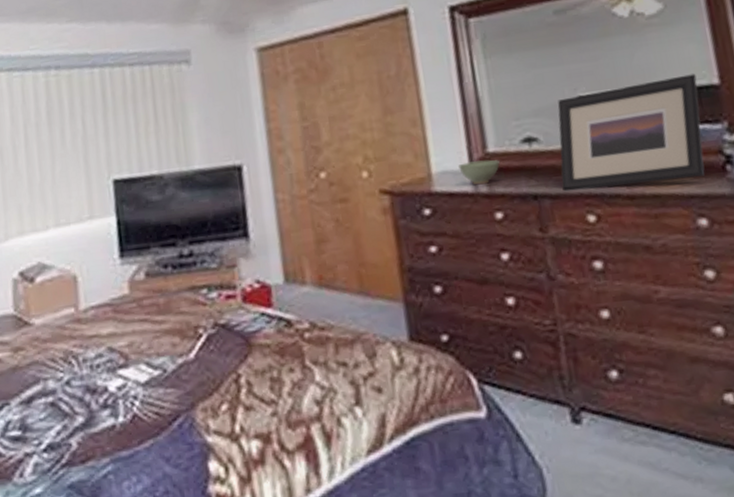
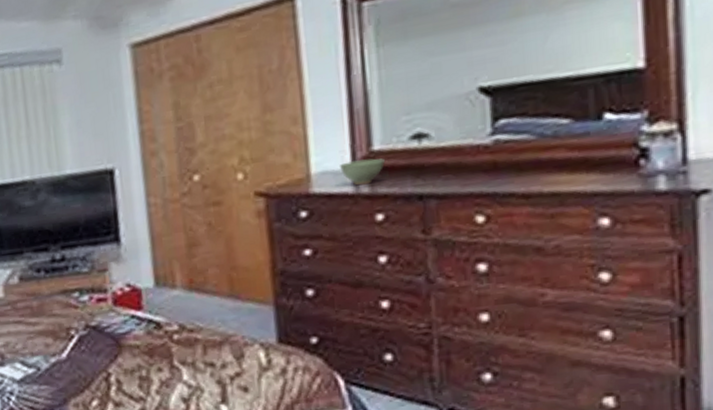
picture frame: present [558,73,705,192] -> none [450,56,619,191]

